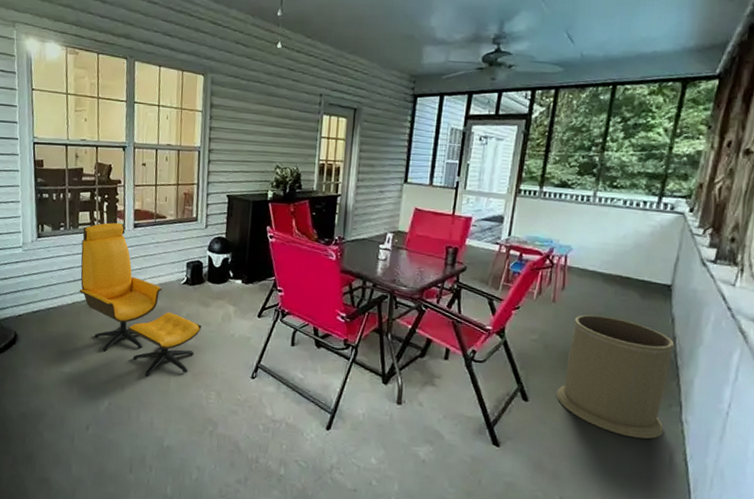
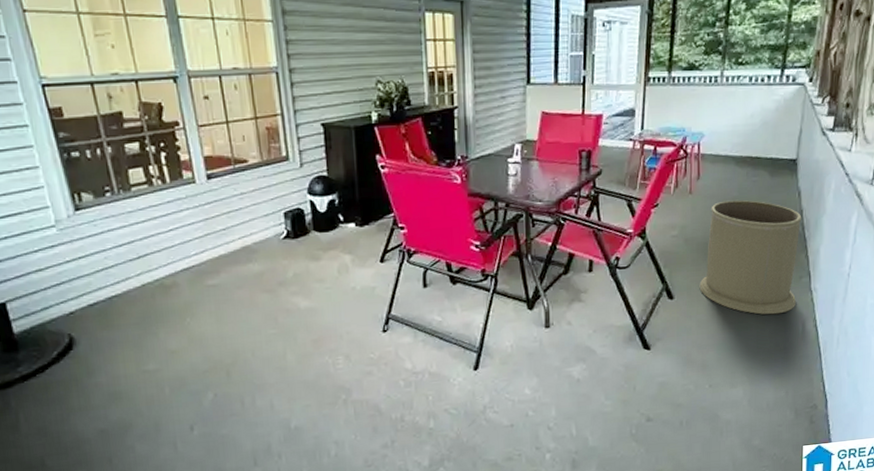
lounge chair: present [79,222,202,377] -> none [138,176,315,355]

